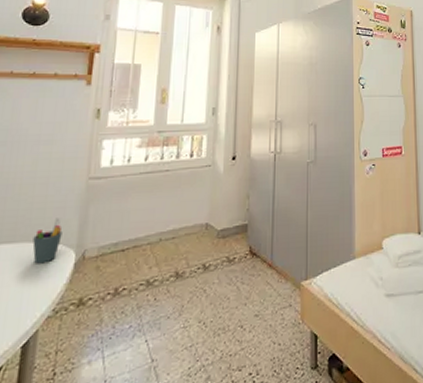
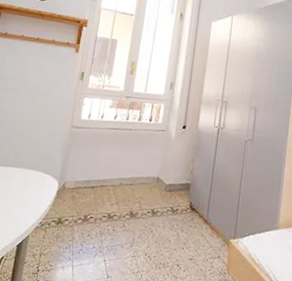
pen holder: present [32,217,63,264] -> none [29,153,51,187]

